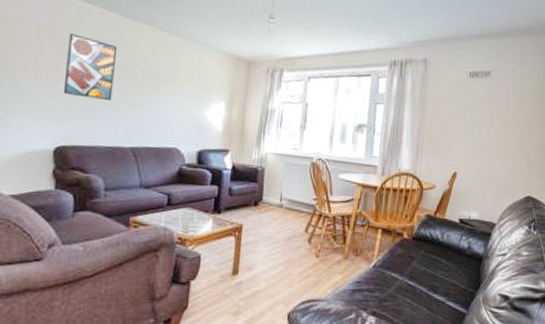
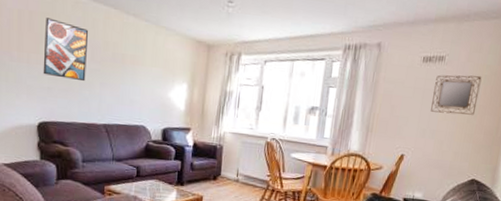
home mirror: none [481,90,528,130] -> present [431,75,482,115]

